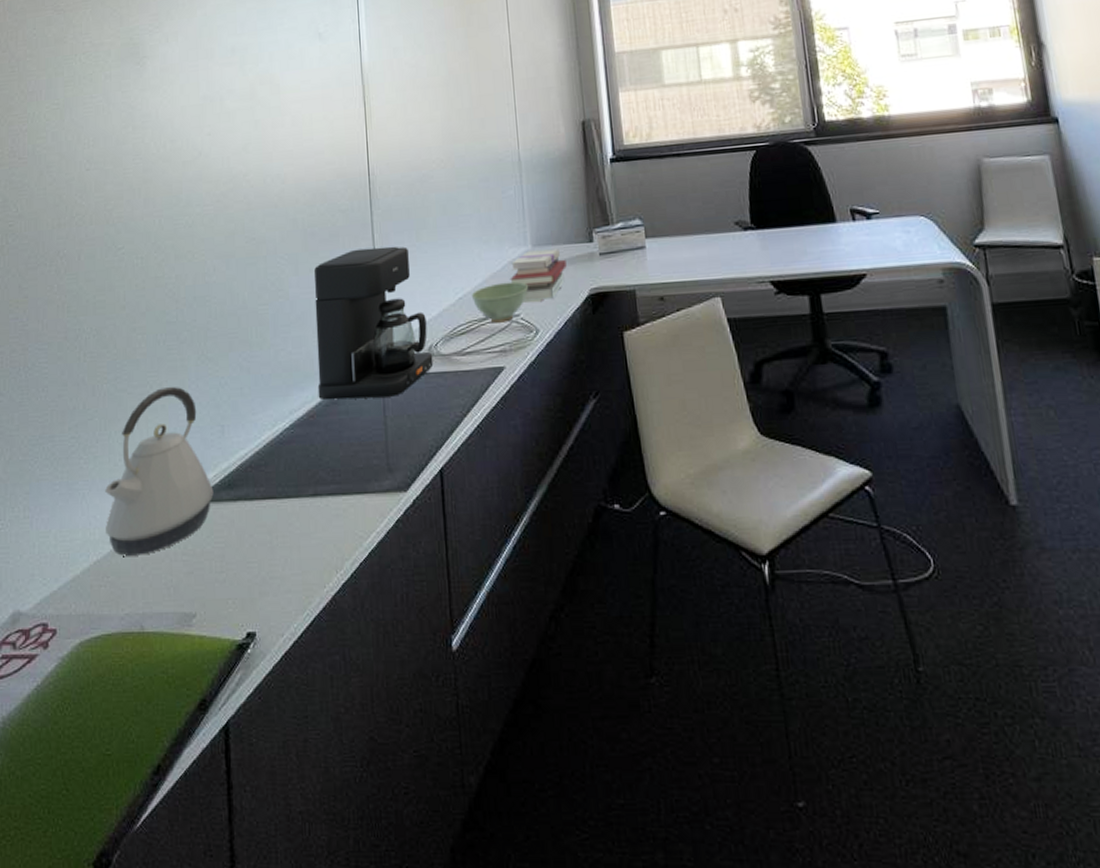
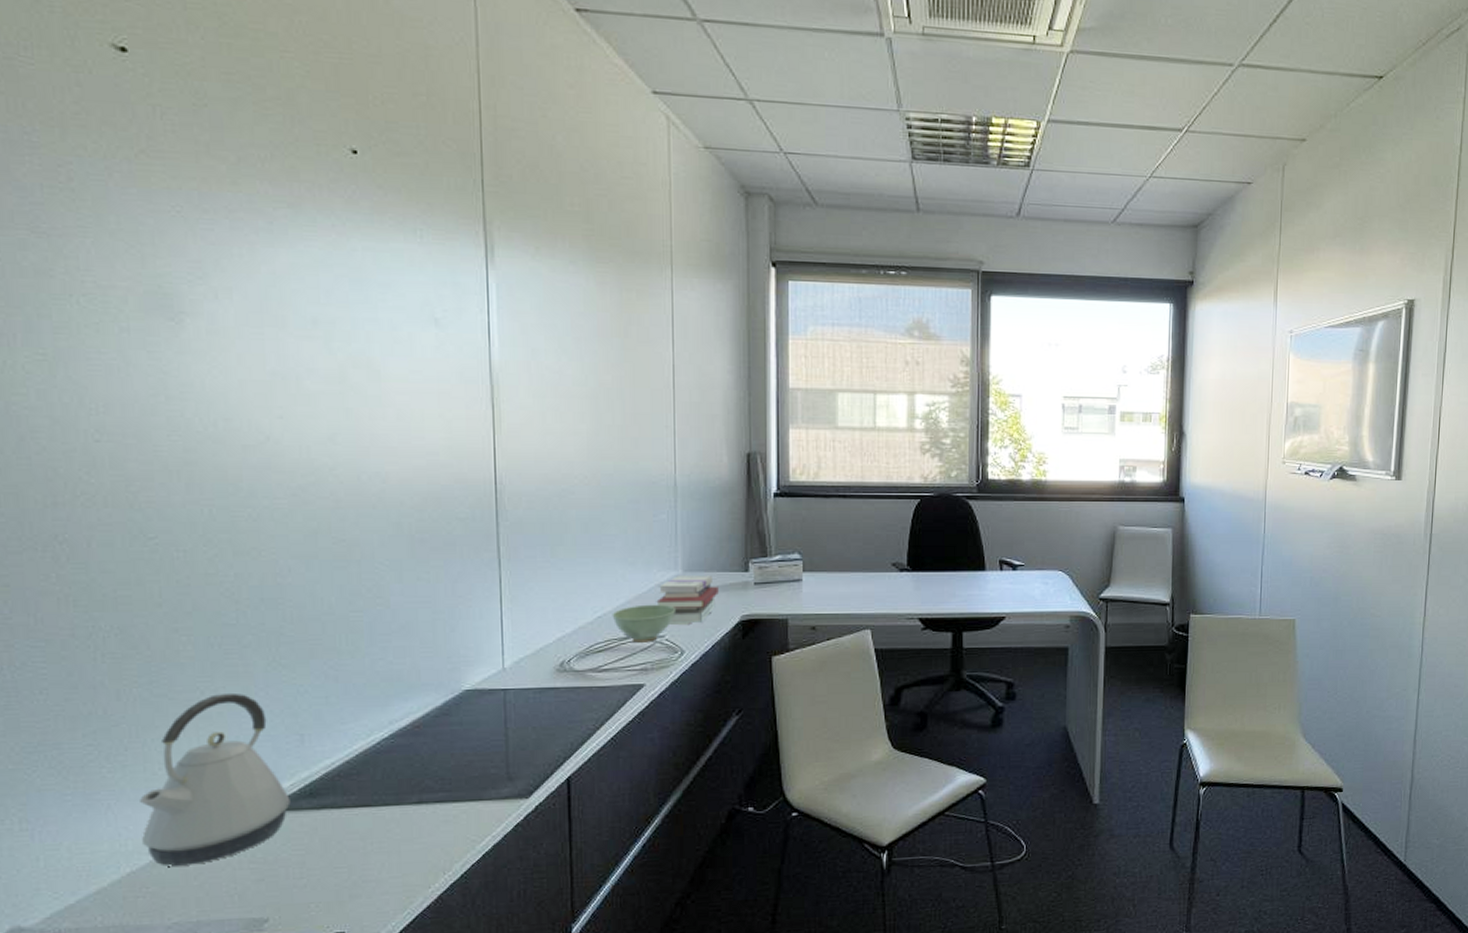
coffee maker: present [314,246,434,401] -> none [423,560,565,712]

